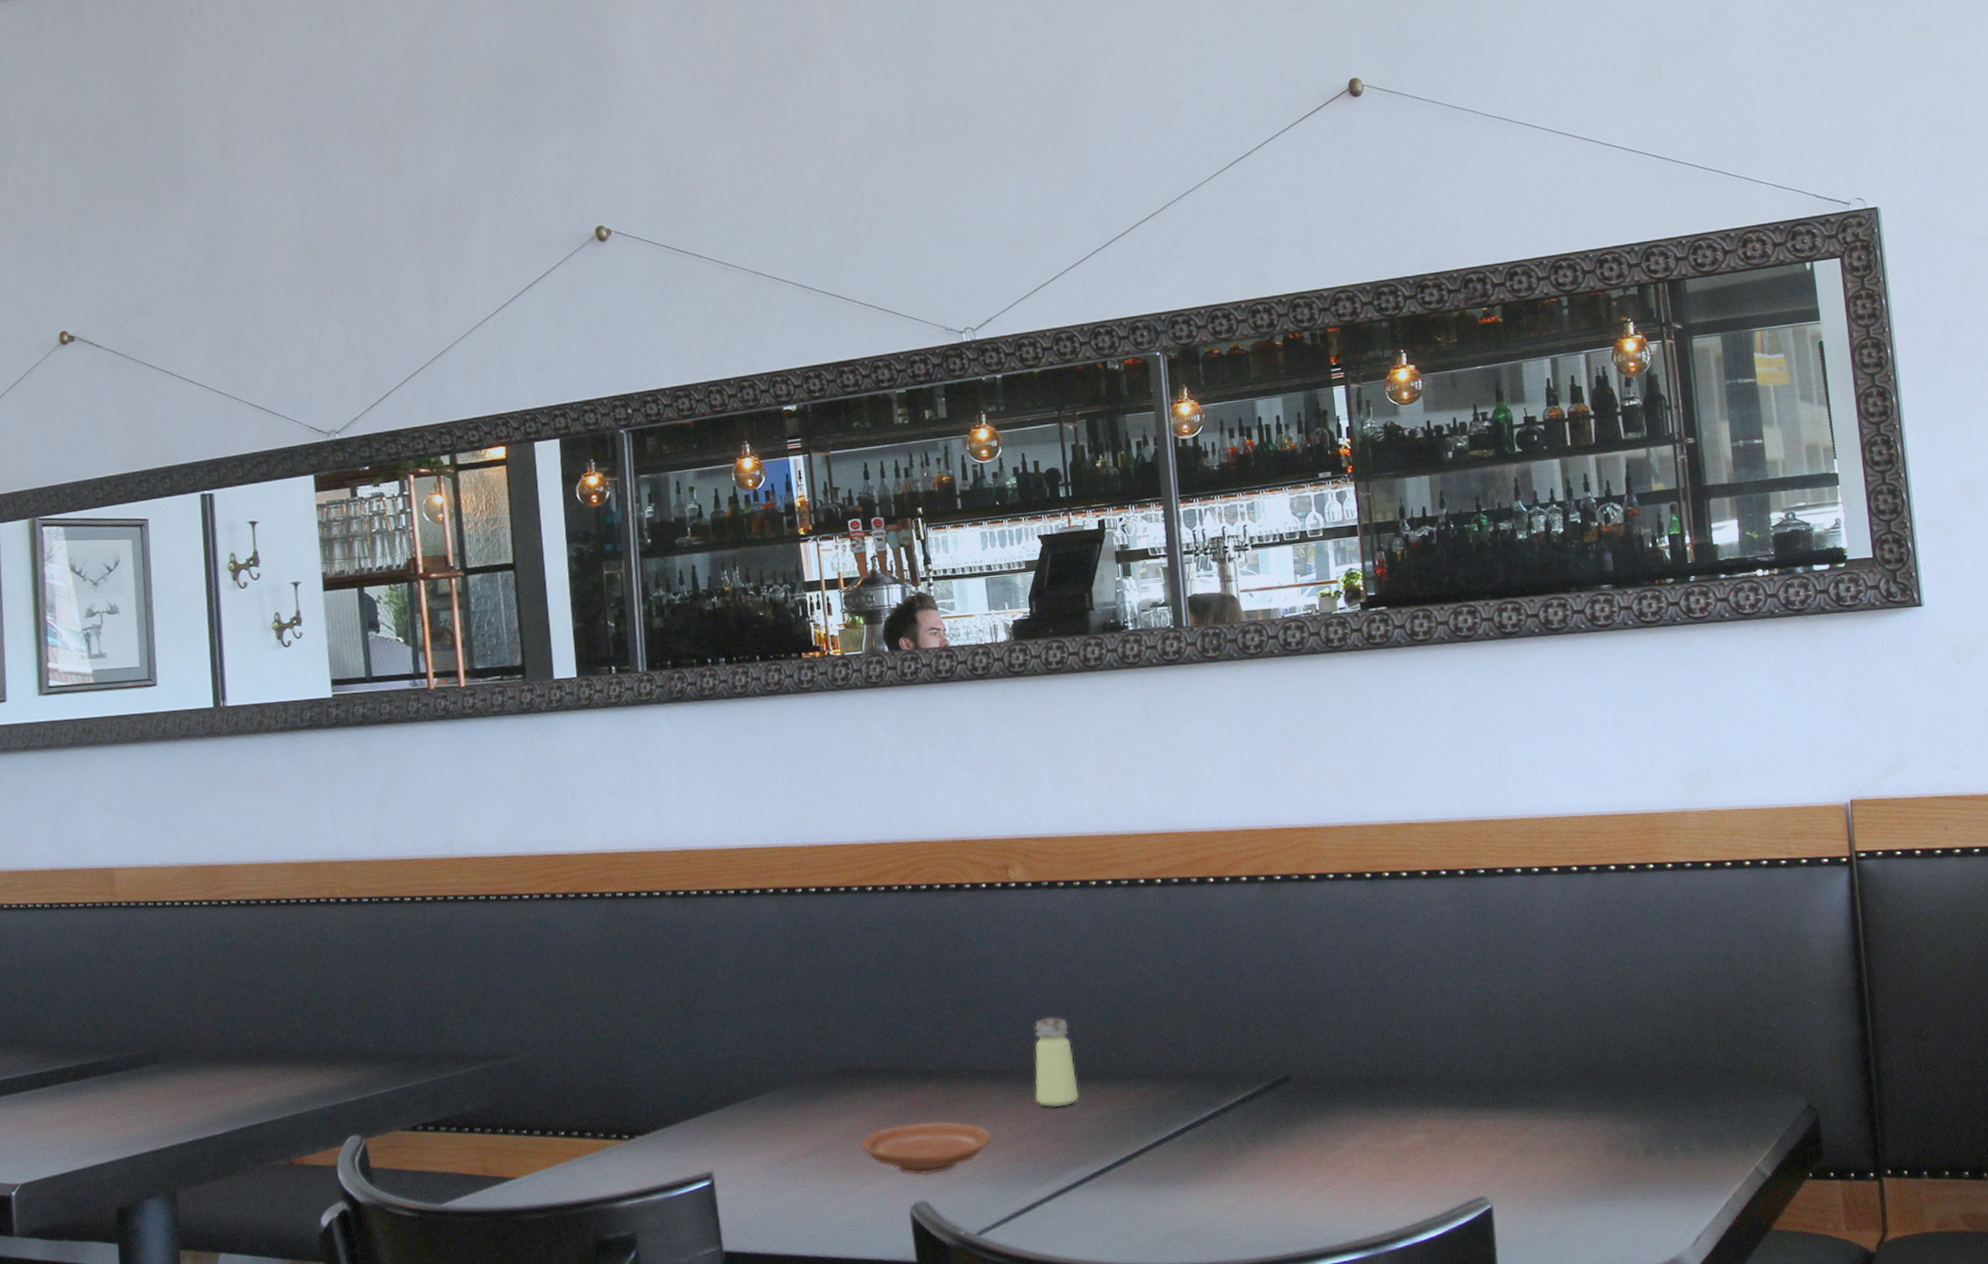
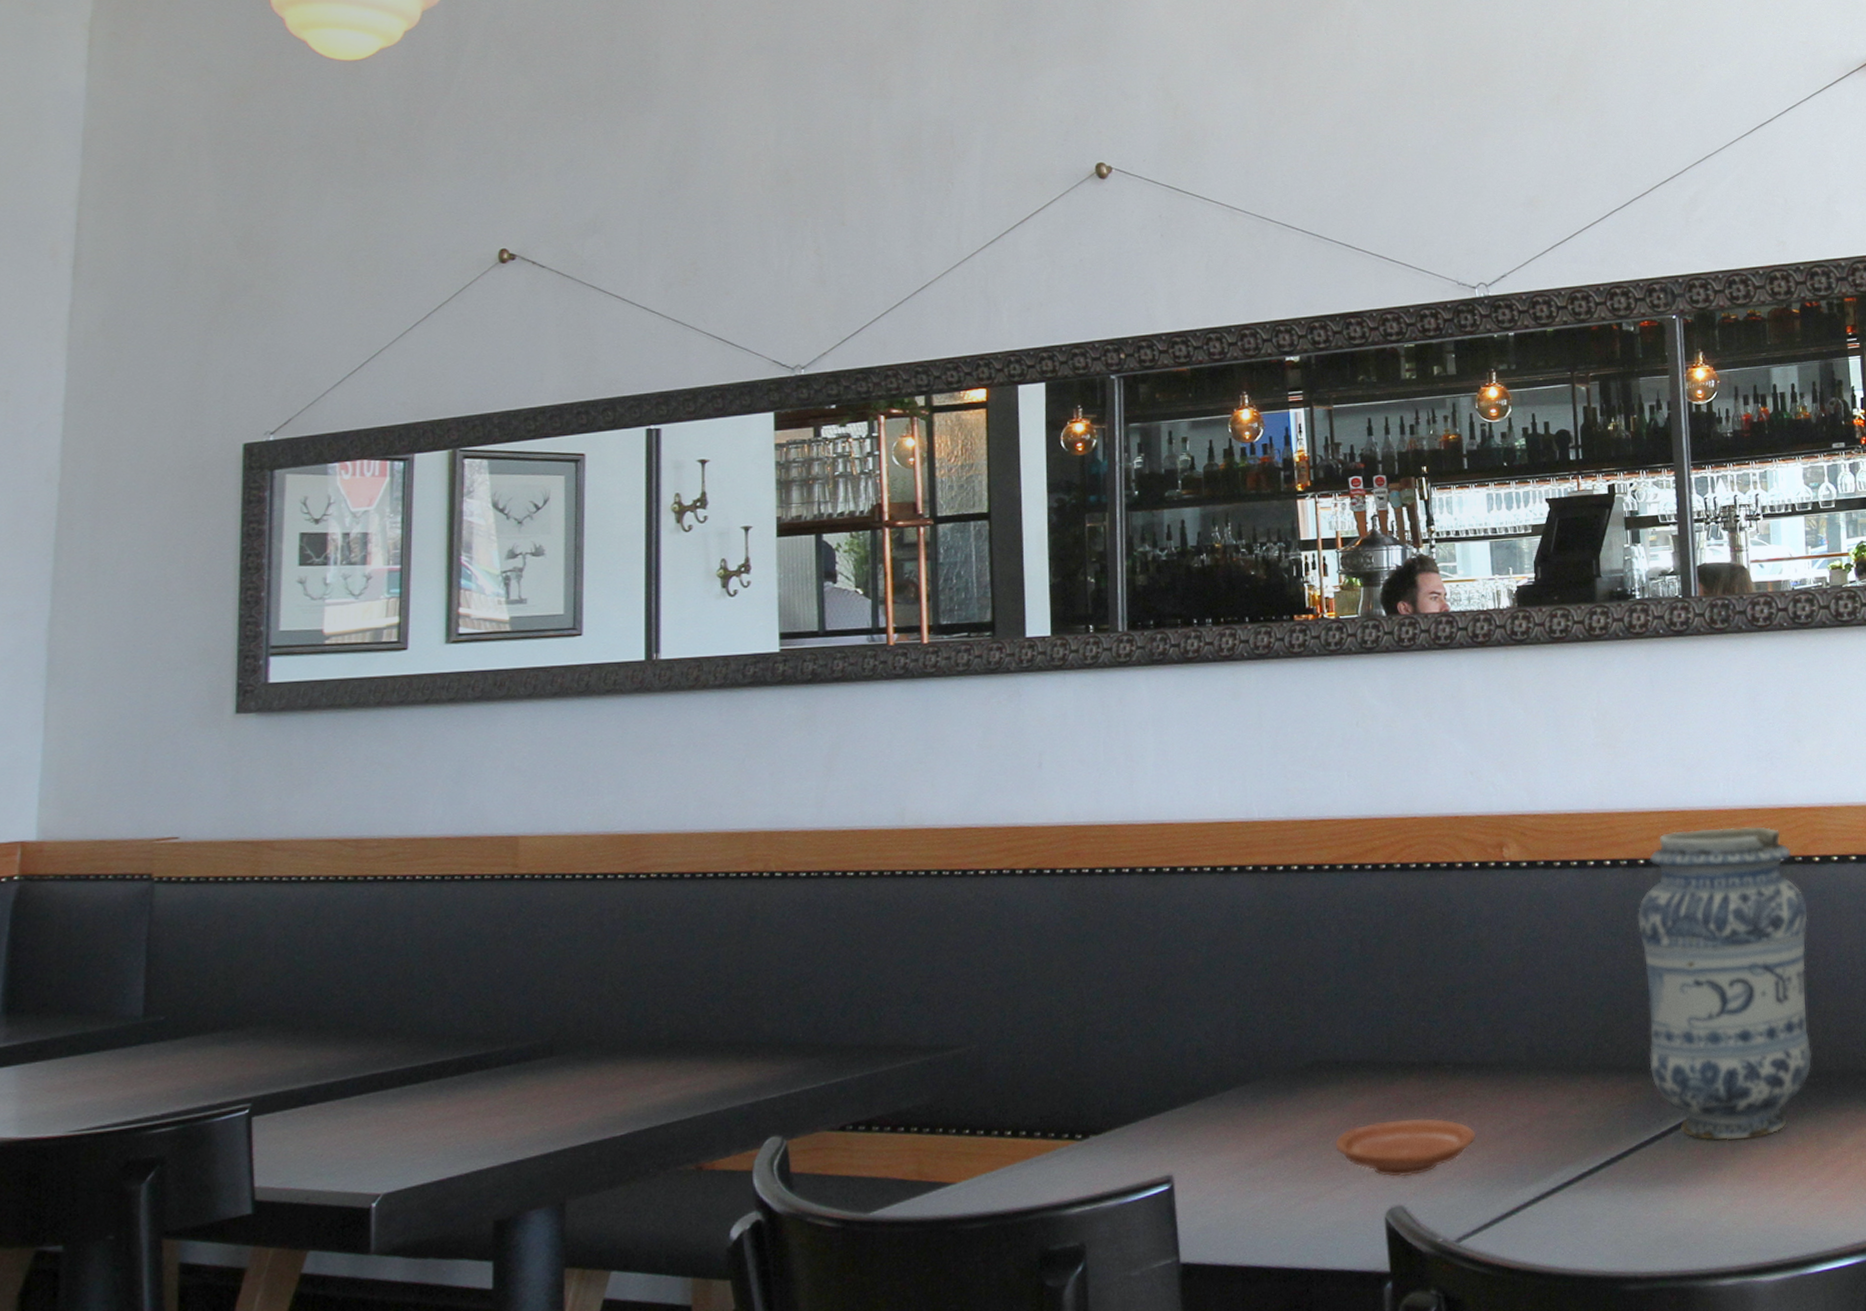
saltshaker: present [1034,1017,1079,1108] -> none [1523,1005,1569,1104]
vase: none [1139,847,1313,1143] -> present [1637,827,1812,1141]

